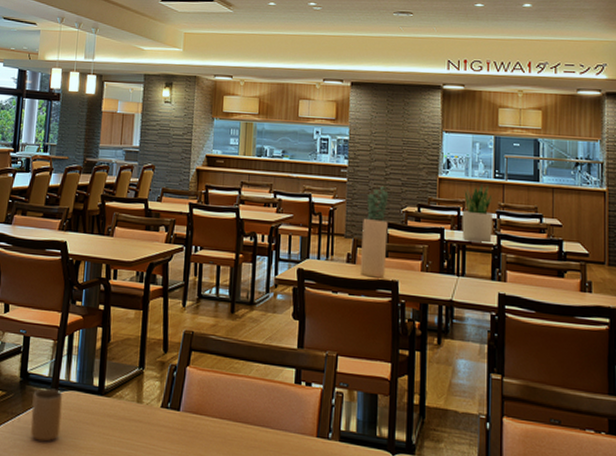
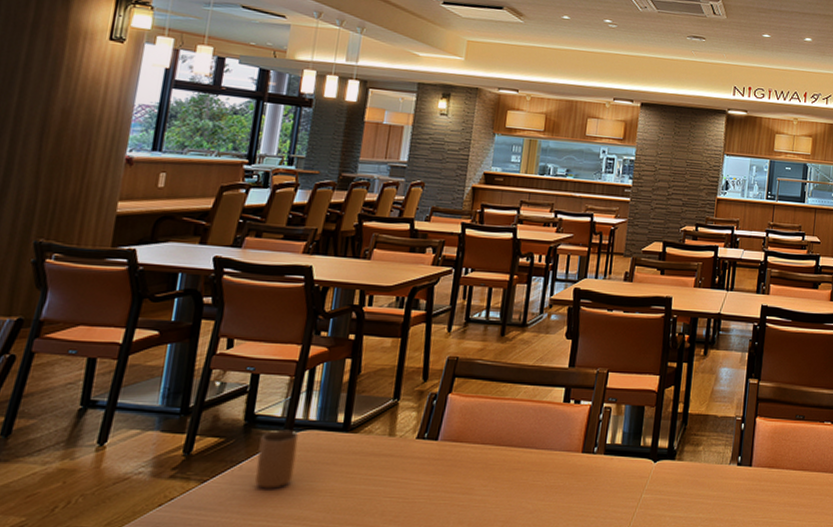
vase: present [359,184,389,278] -> none [636,204,670,295]
planter: present [462,185,493,243] -> none [734,205,764,260]

